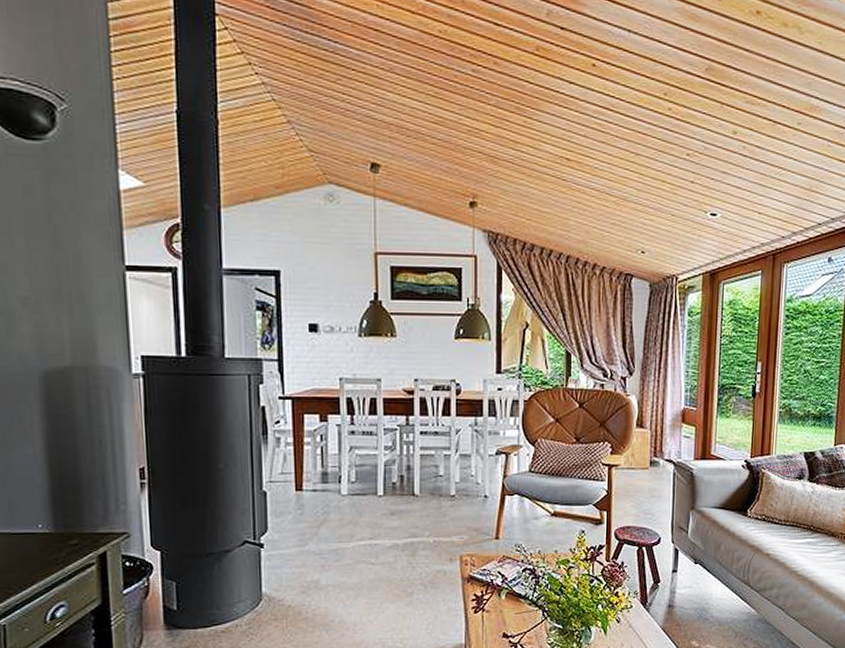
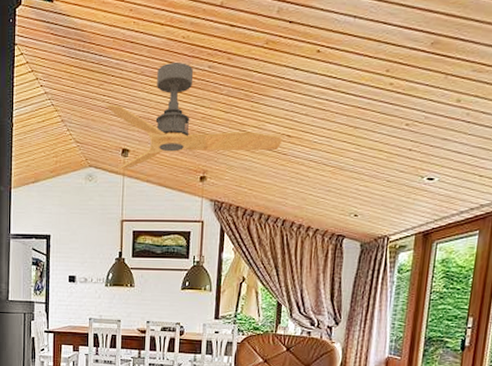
ceiling fan: none [346,61,560,190] -> present [106,62,282,170]

